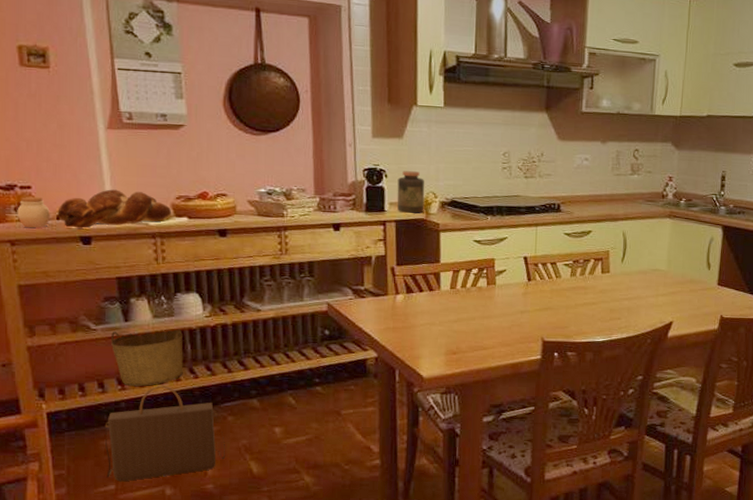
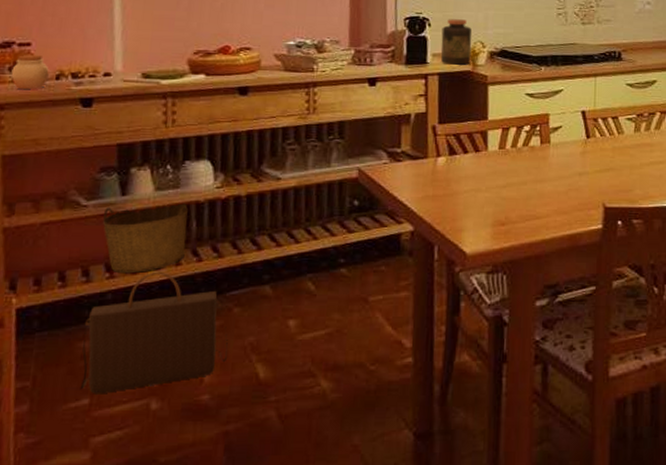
bread loaf: present [57,189,172,229] -> none [57,45,188,90]

